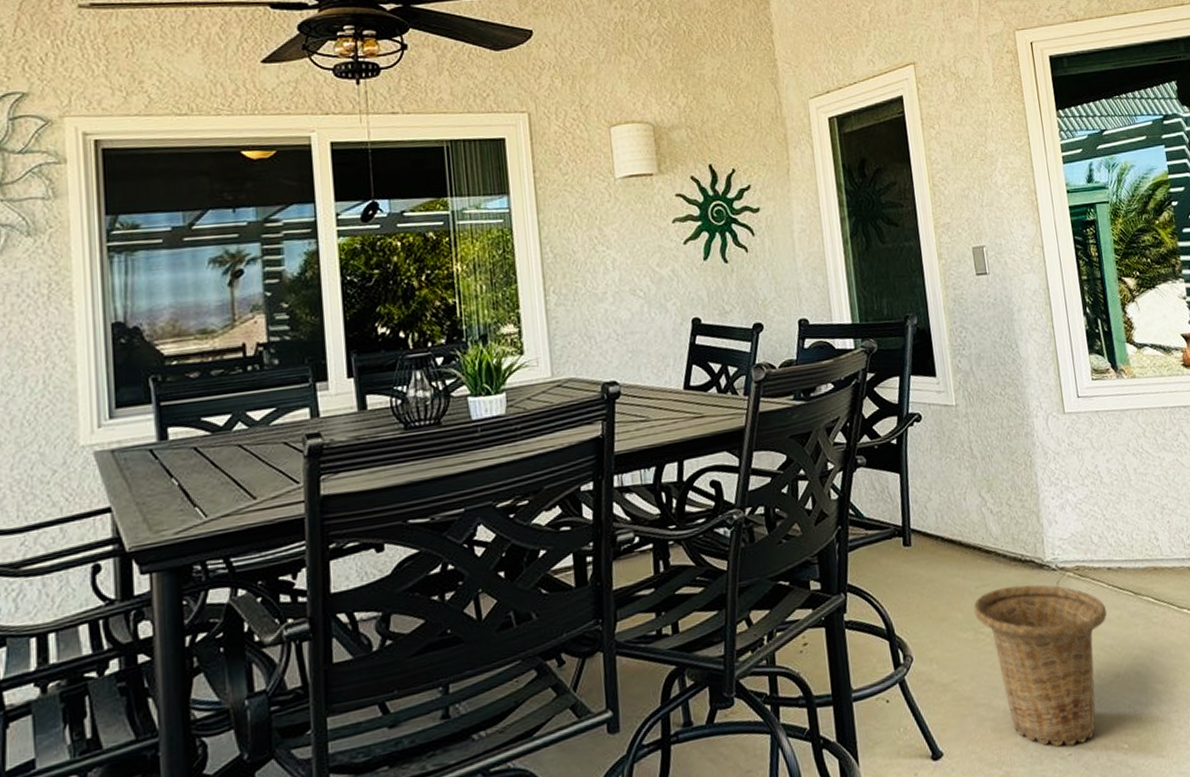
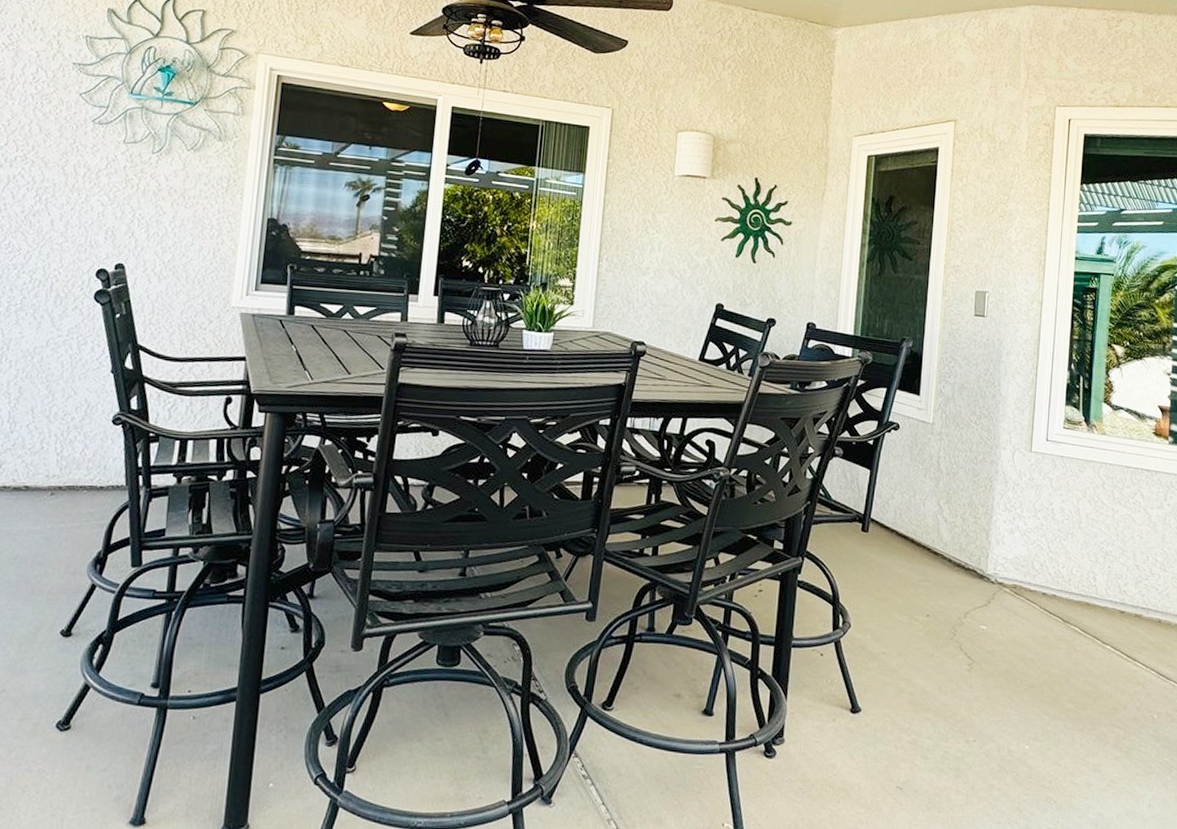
basket: present [973,584,1107,747] -> none [913,587,1035,734]

